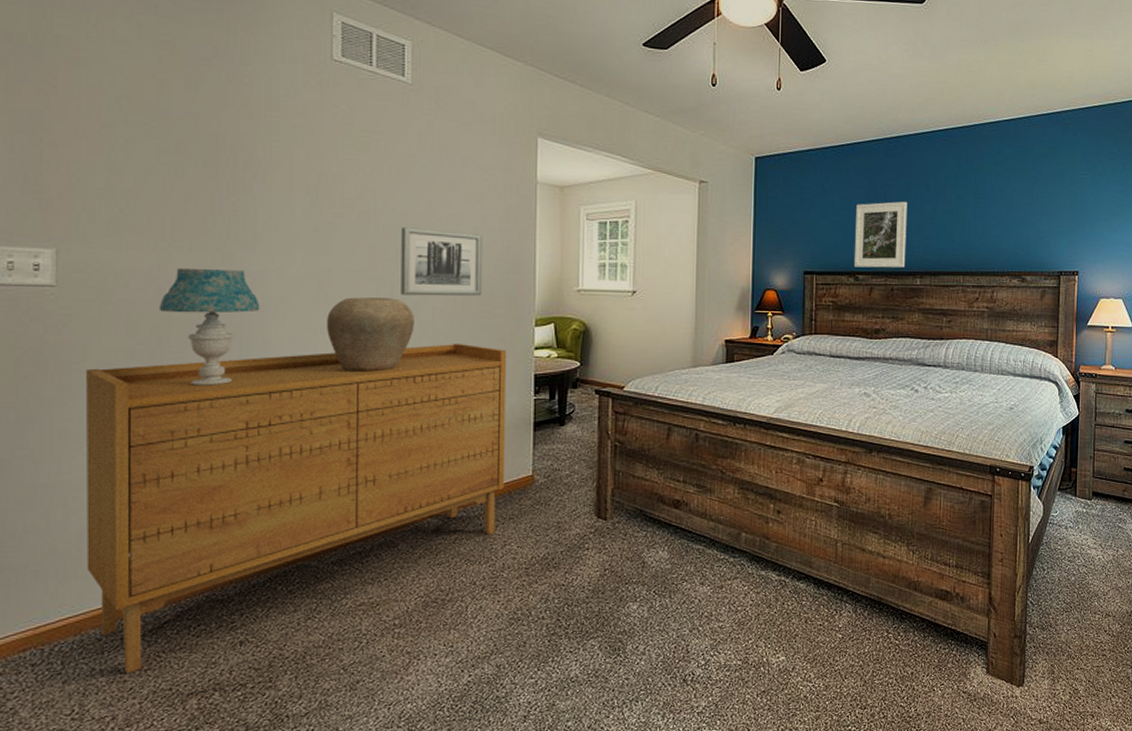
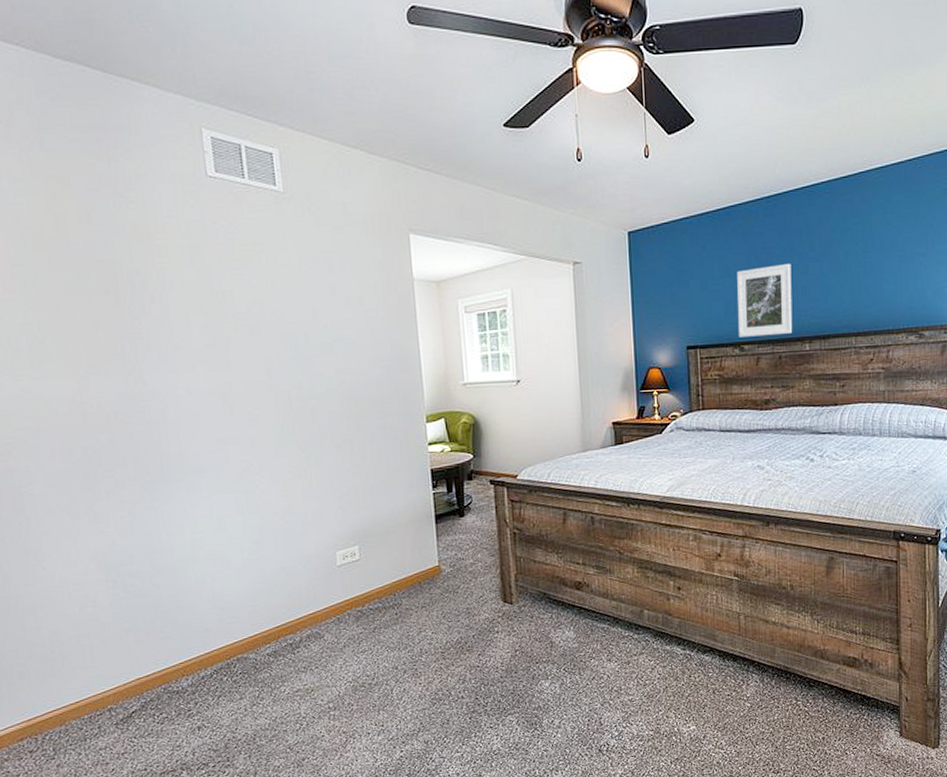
sideboard: present [86,343,507,674] -> none [34,444,415,758]
table lamp: present [158,267,260,387] -> none [86,390,174,501]
vase: present [327,297,414,372] -> none [234,405,315,478]
wall art: present [401,227,483,296] -> none [291,335,374,402]

